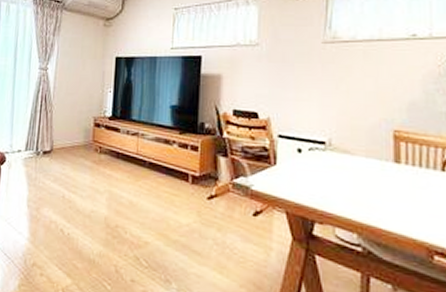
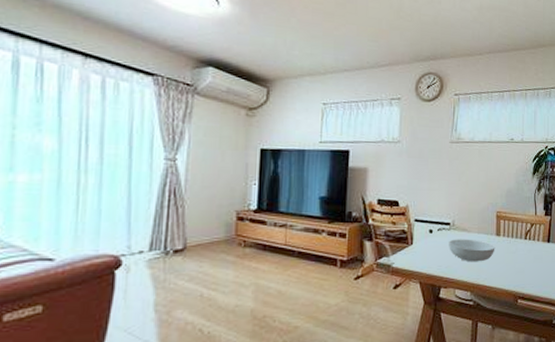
serving bowl: none [324,162,394,196] -> present [449,239,495,262]

